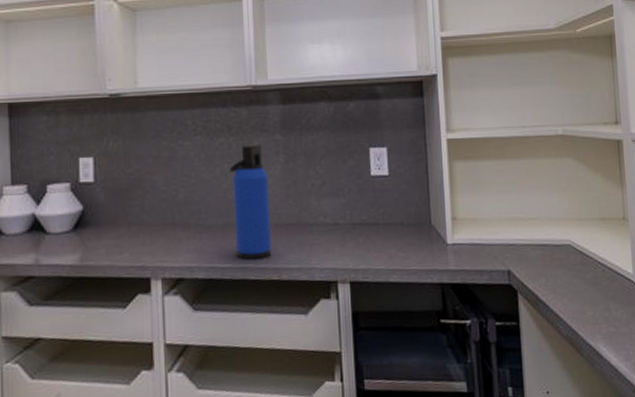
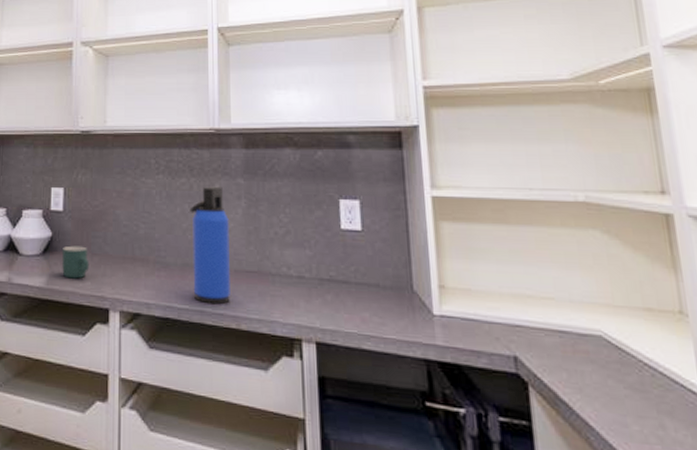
mug: none [96,217,127,252] -> present [62,246,90,279]

